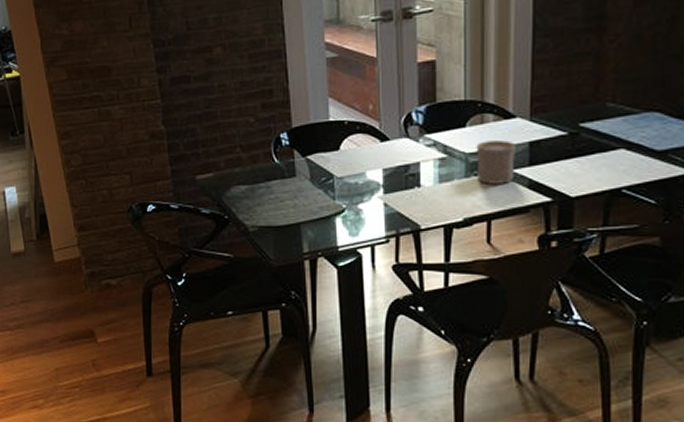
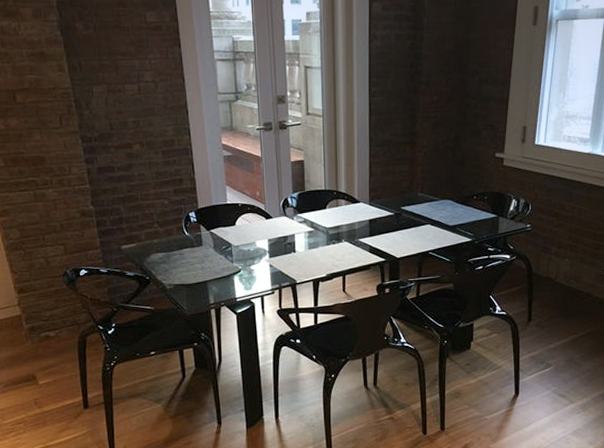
cup: present [476,140,517,184] -> none [333,218,361,250]

